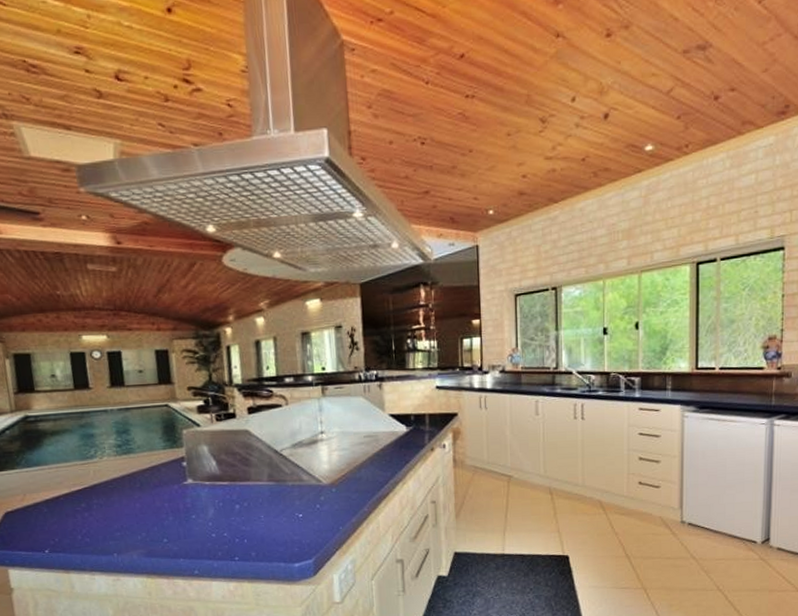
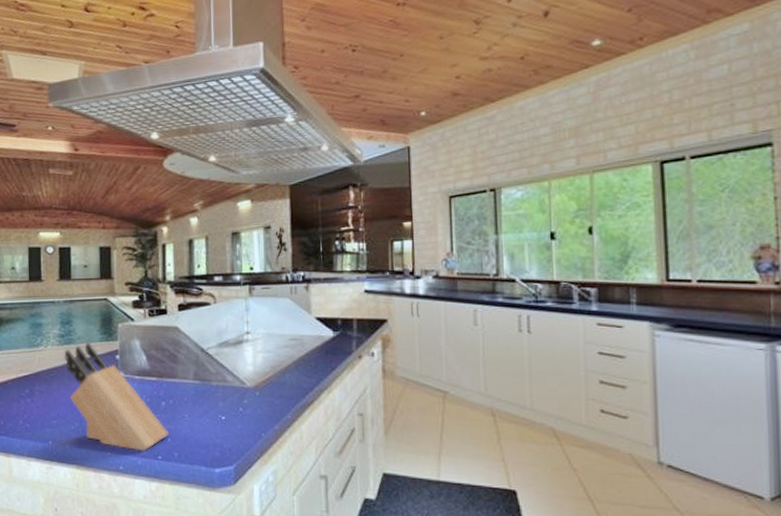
knife block: none [123,451,246,555] -> present [64,343,170,451]

